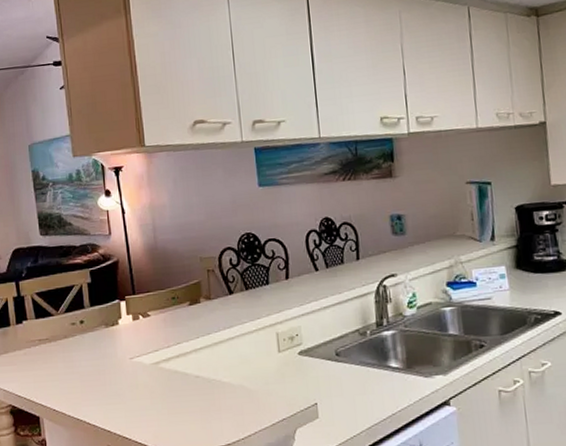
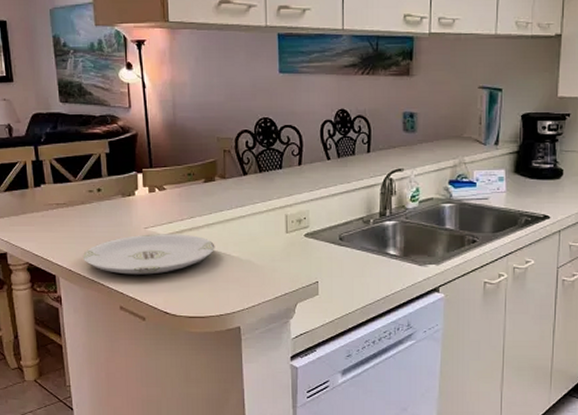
plate: none [66,362,205,411] -> present [82,234,215,275]

